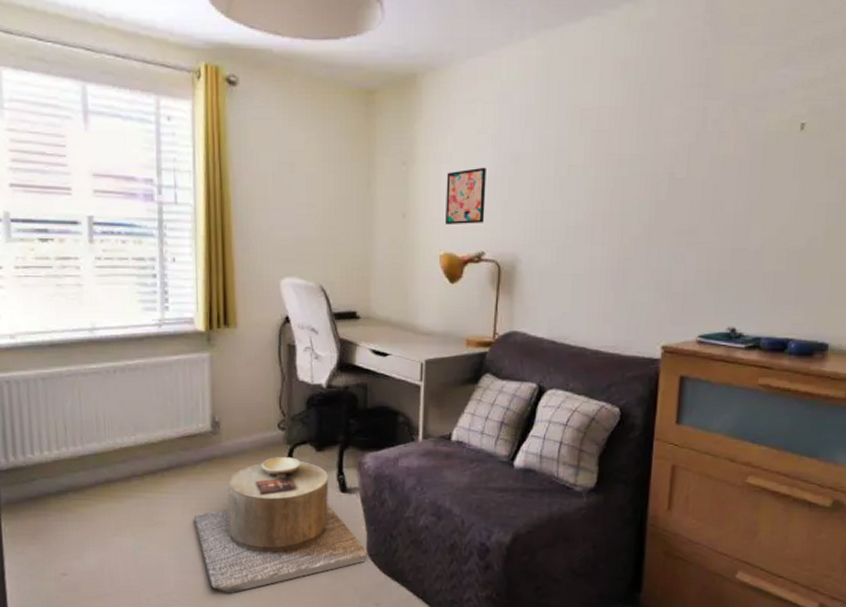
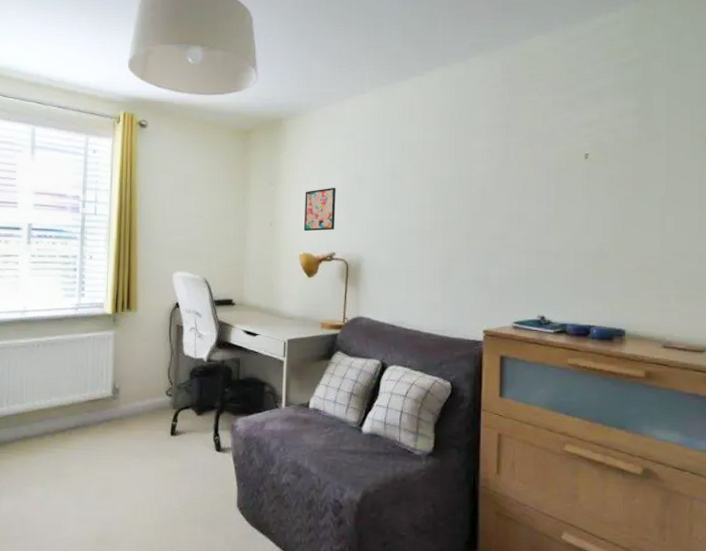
side table: present [193,456,368,594] -> none [93,419,238,541]

